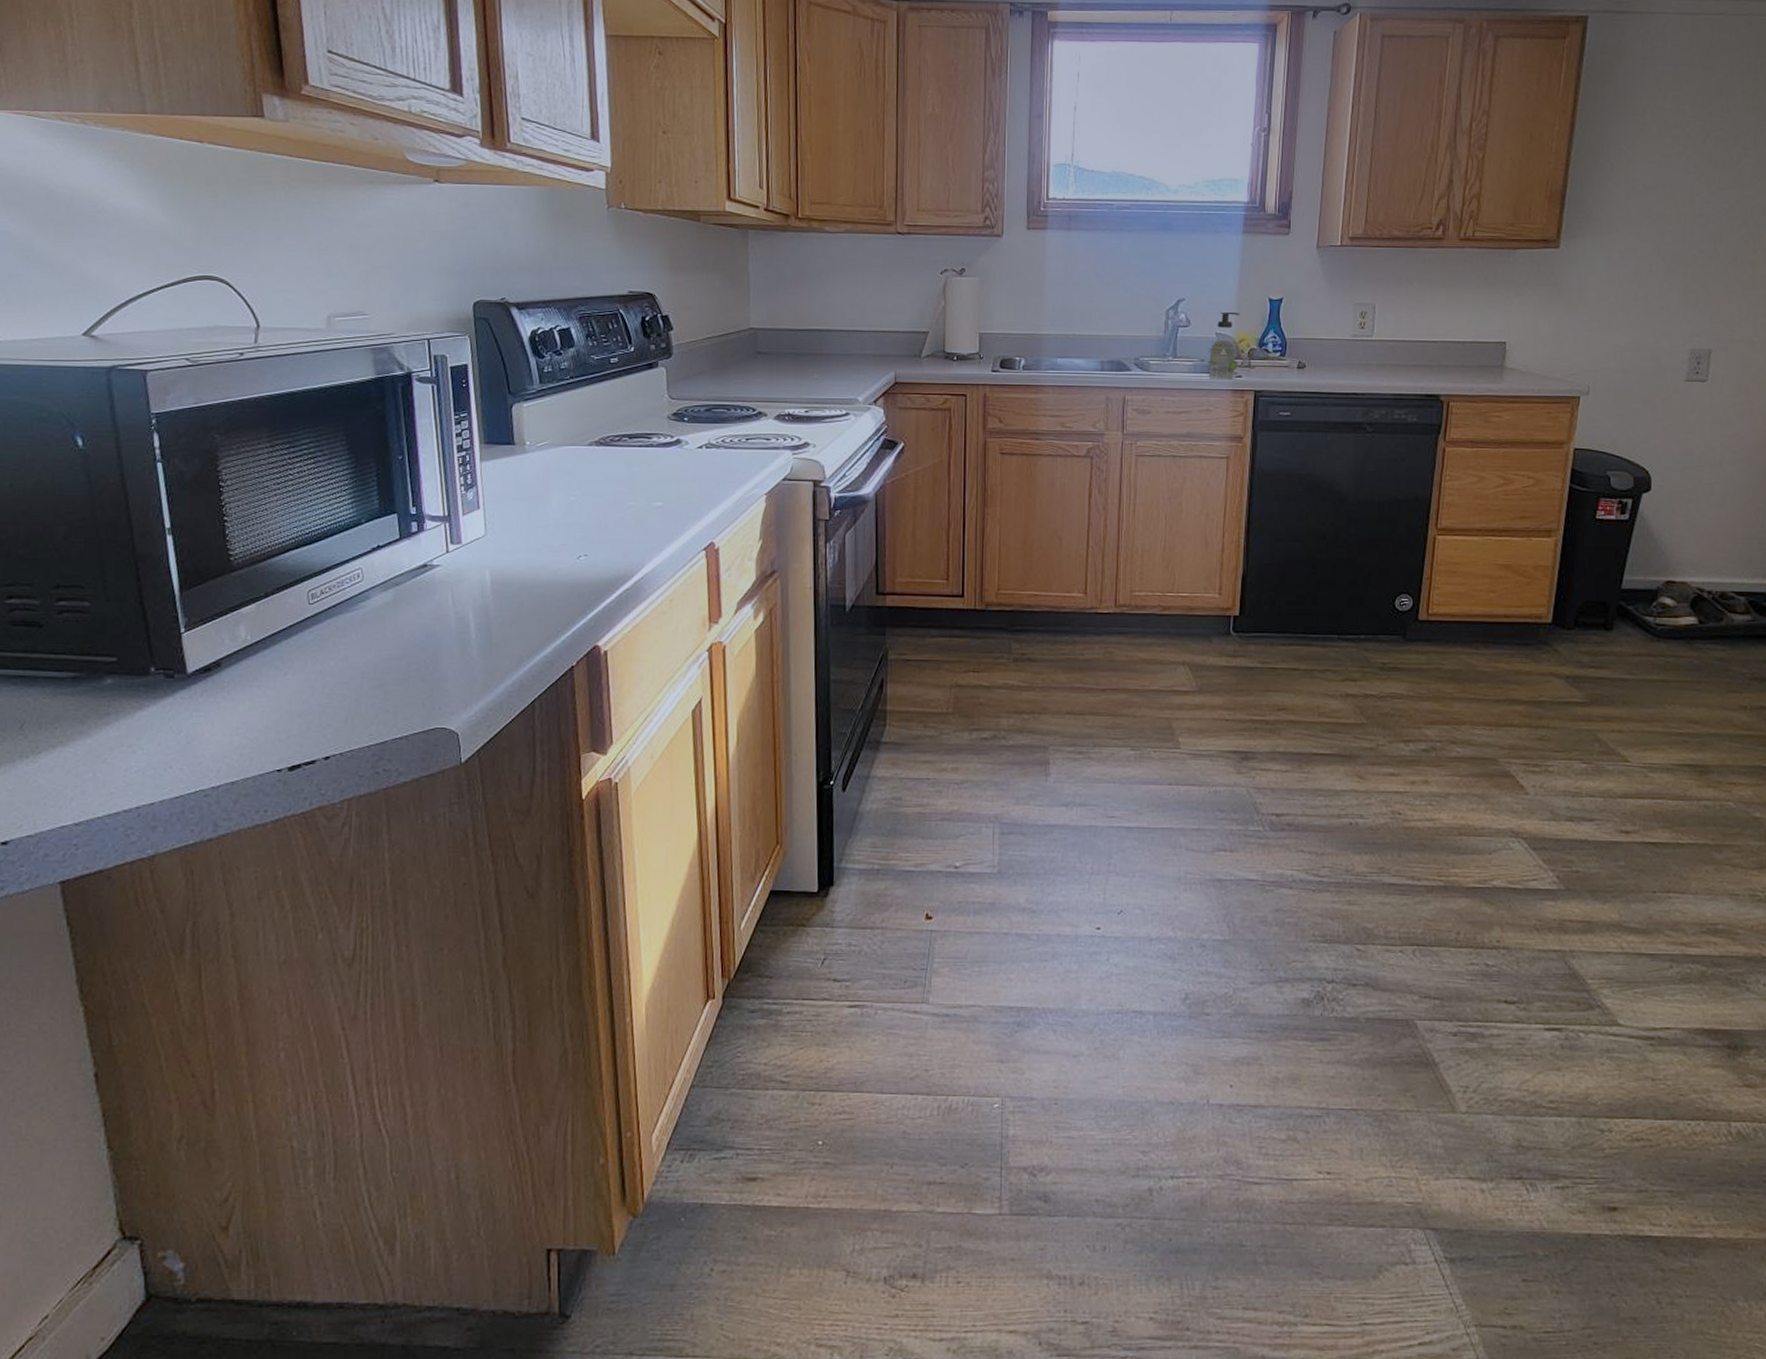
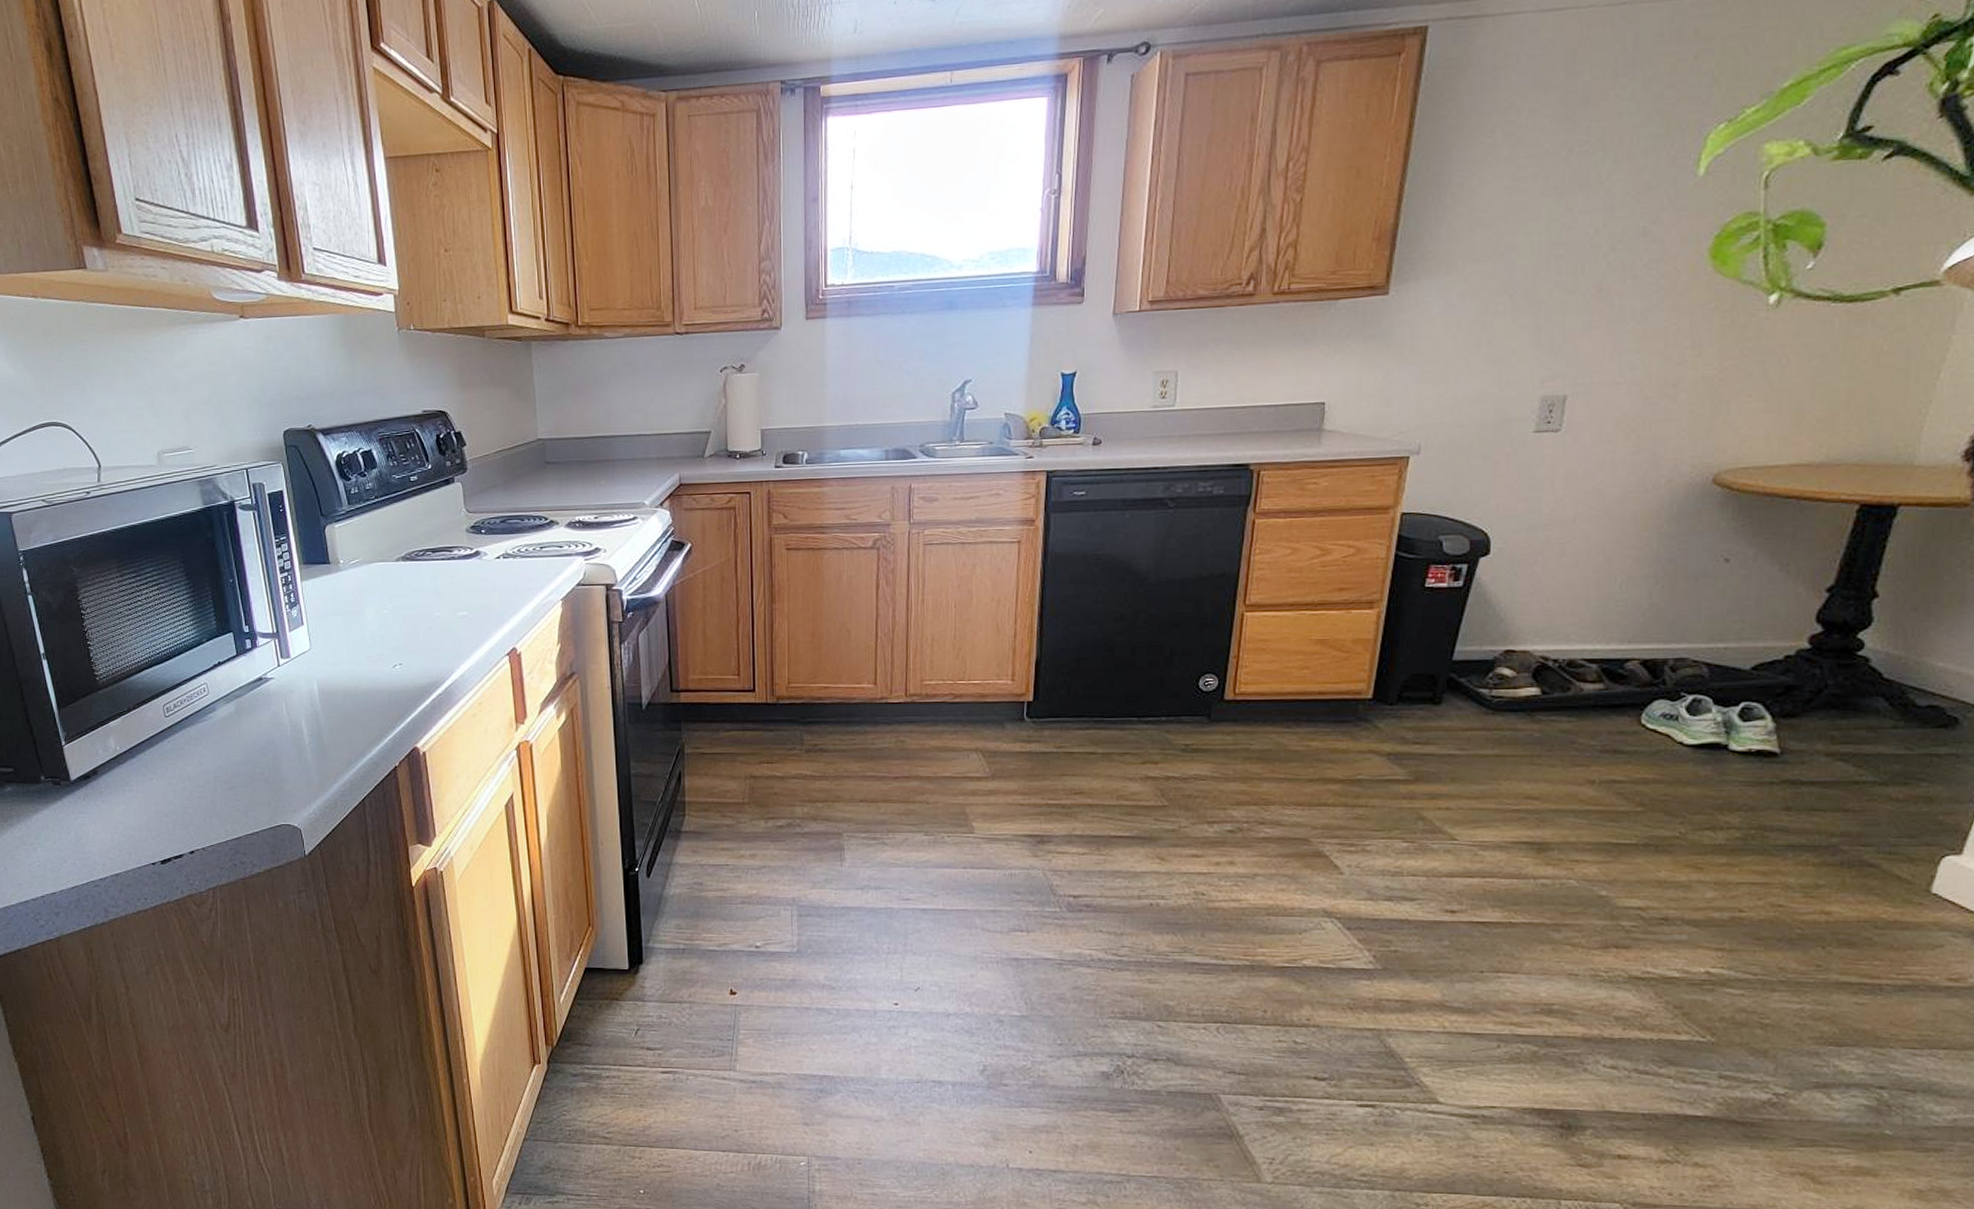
soap dispenser: present [1207,311,1240,380] -> none [996,389,1031,463]

